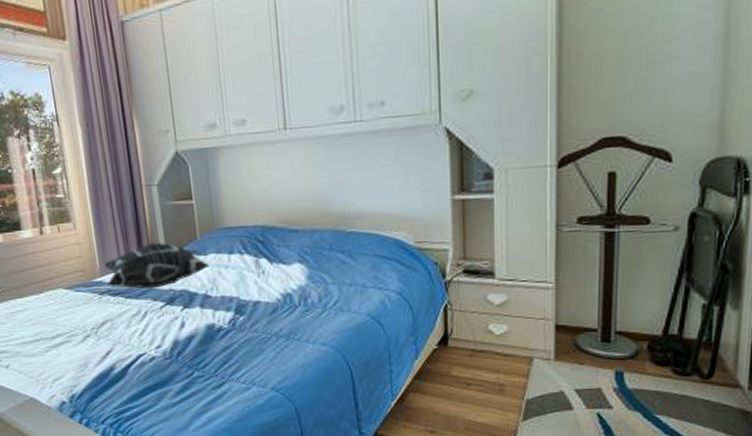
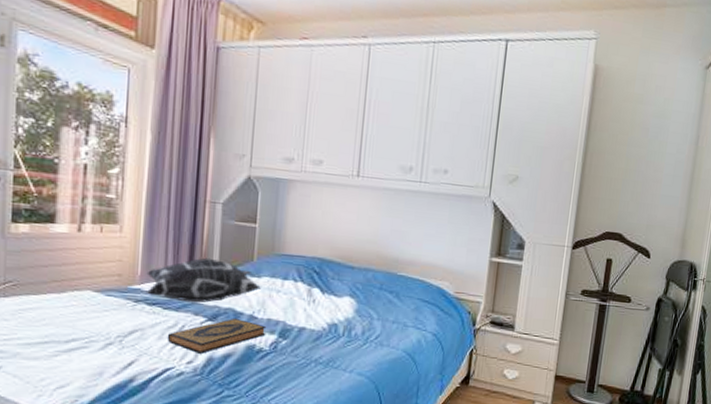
hardback book: none [133,300,223,338] -> present [167,318,267,354]

